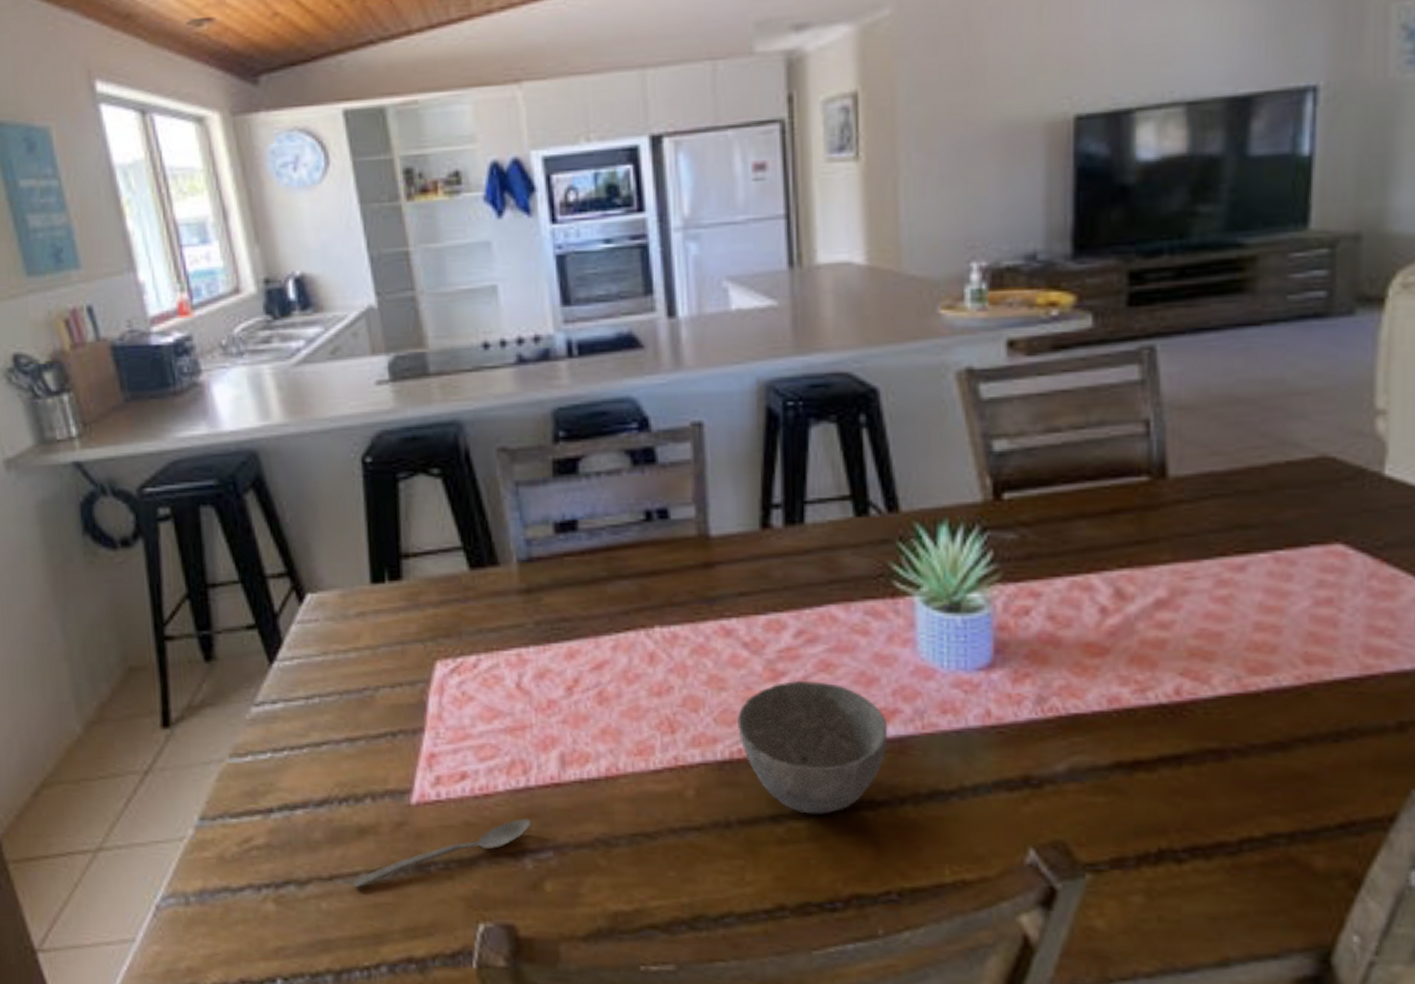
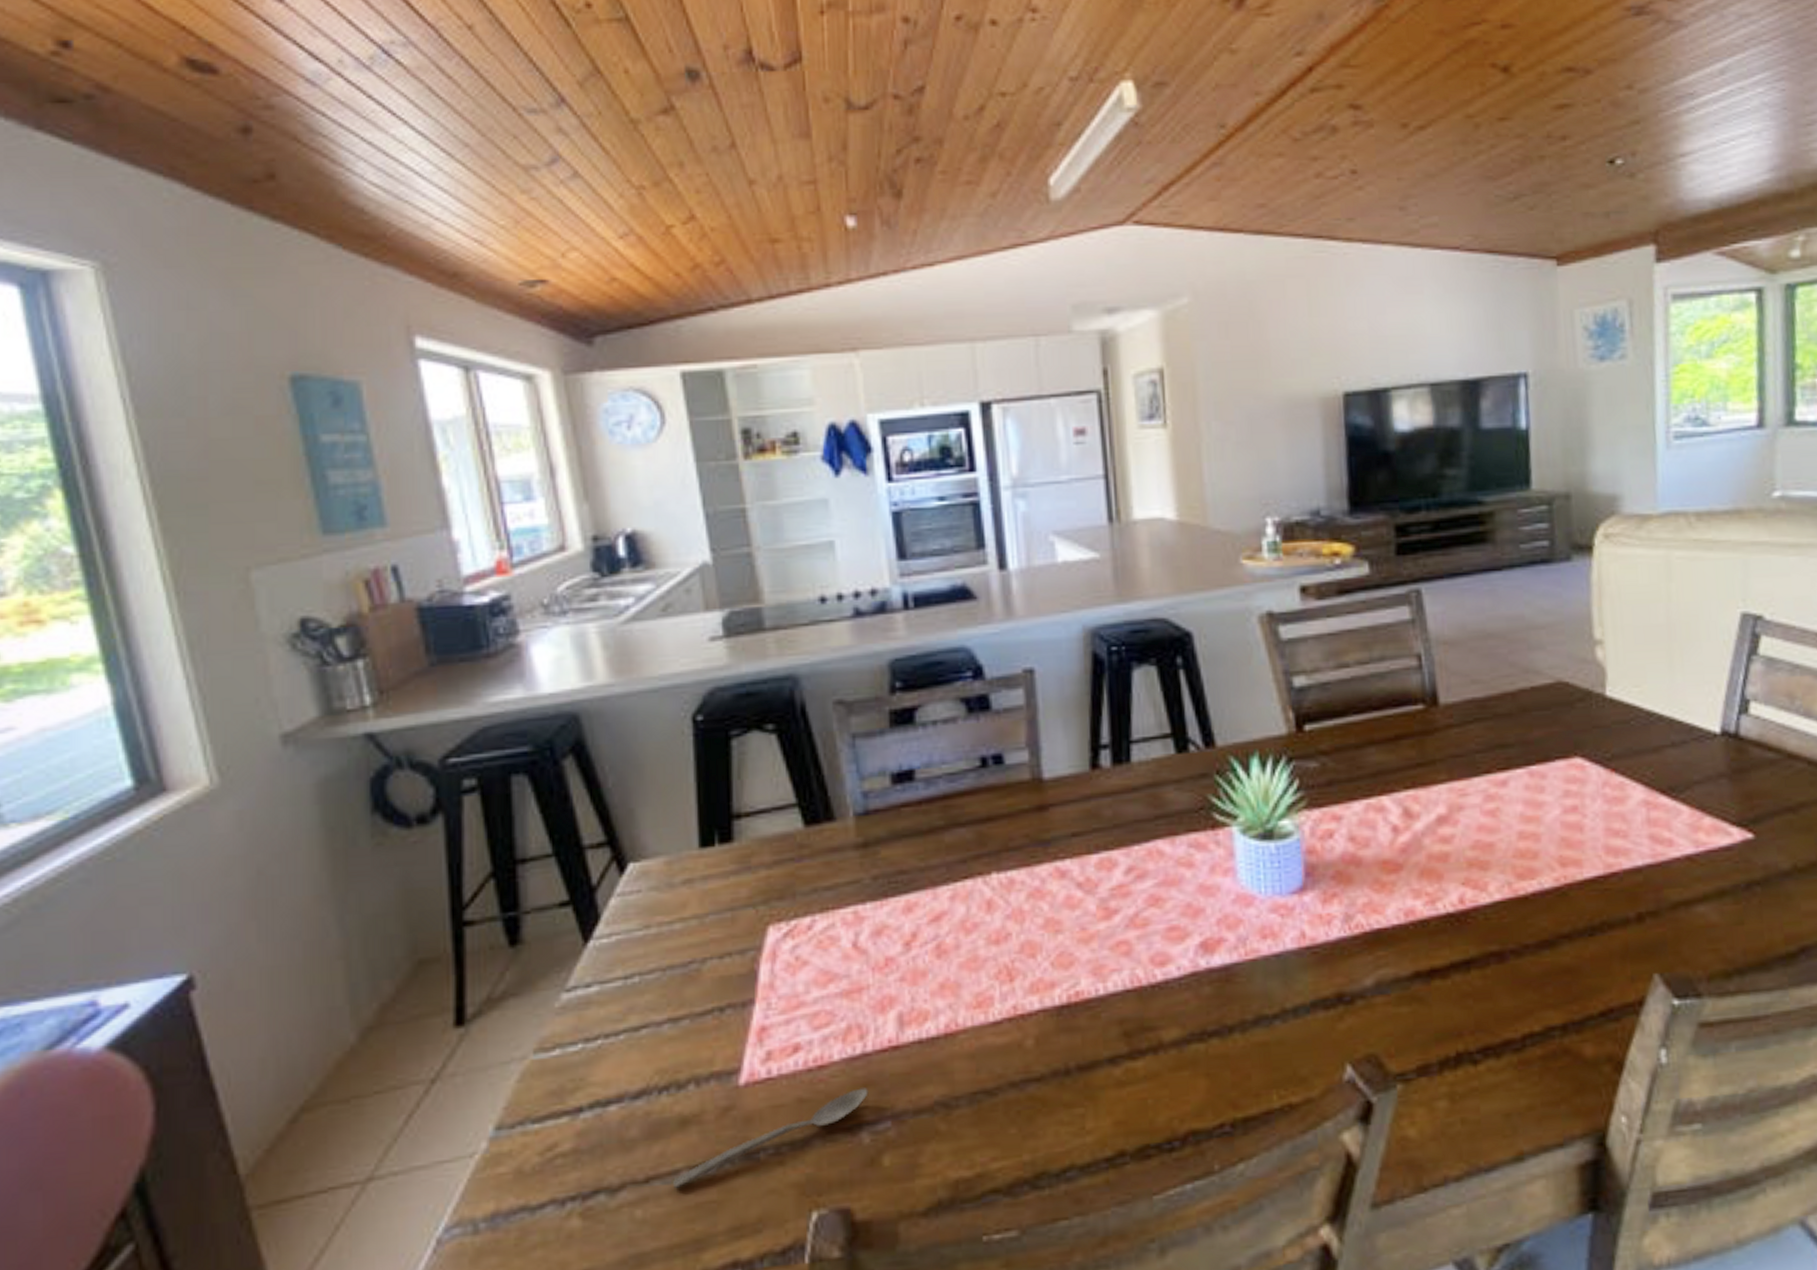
bowl: present [737,681,888,814] -> none [1073,916,1215,1052]

